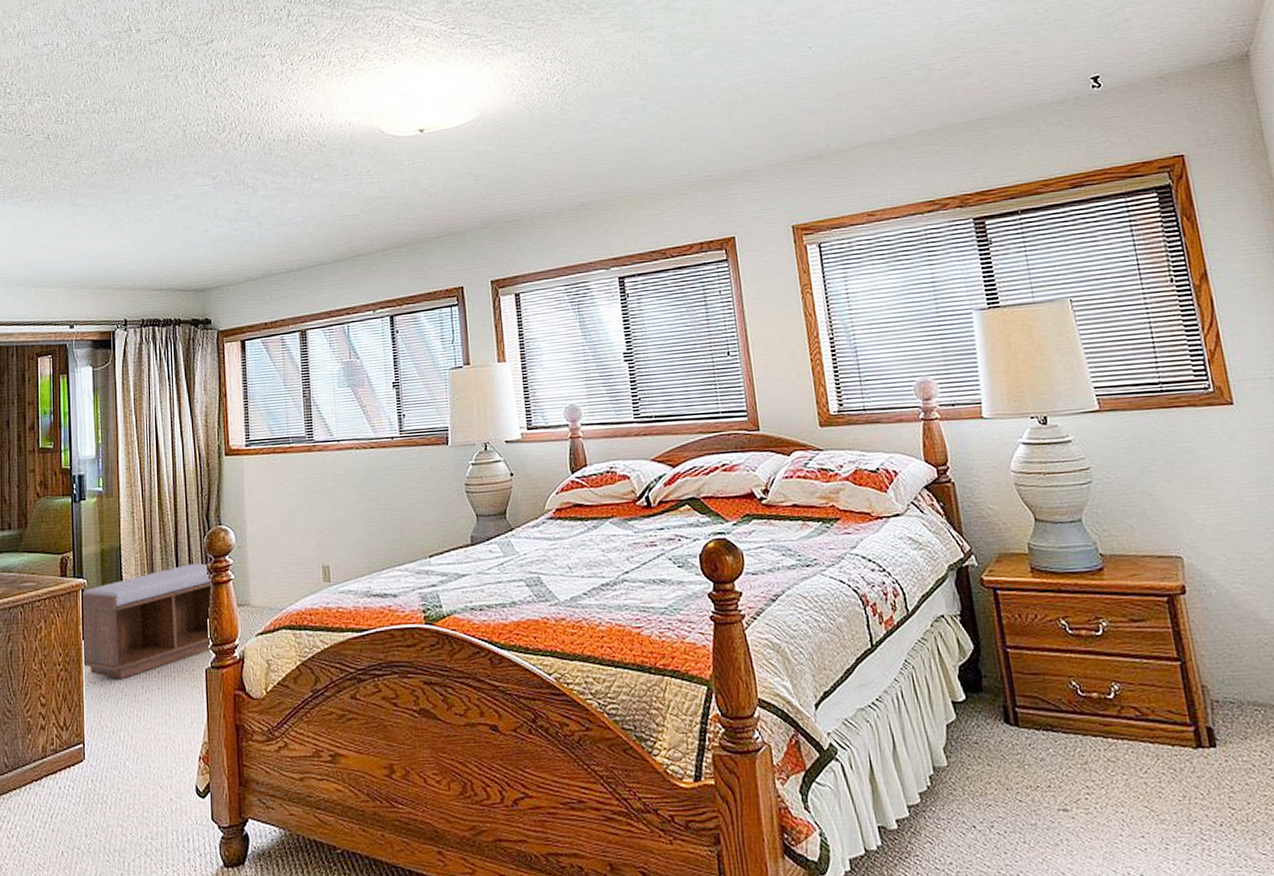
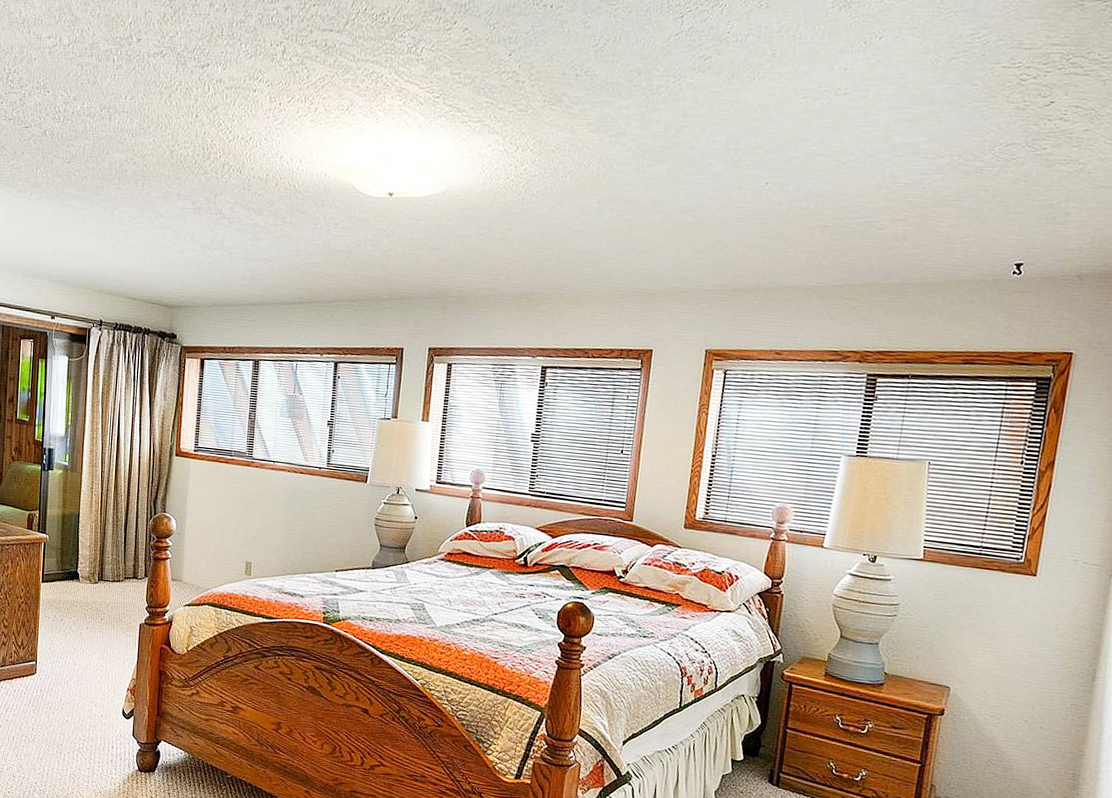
bench: present [81,563,213,679] -> none [39,539,152,619]

